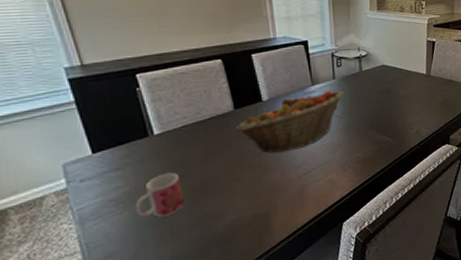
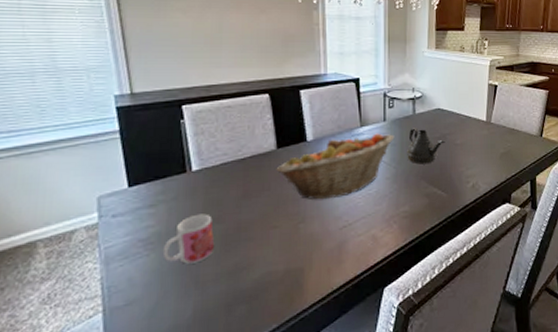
teapot: none [356,83,391,116] -> present [407,128,446,165]

